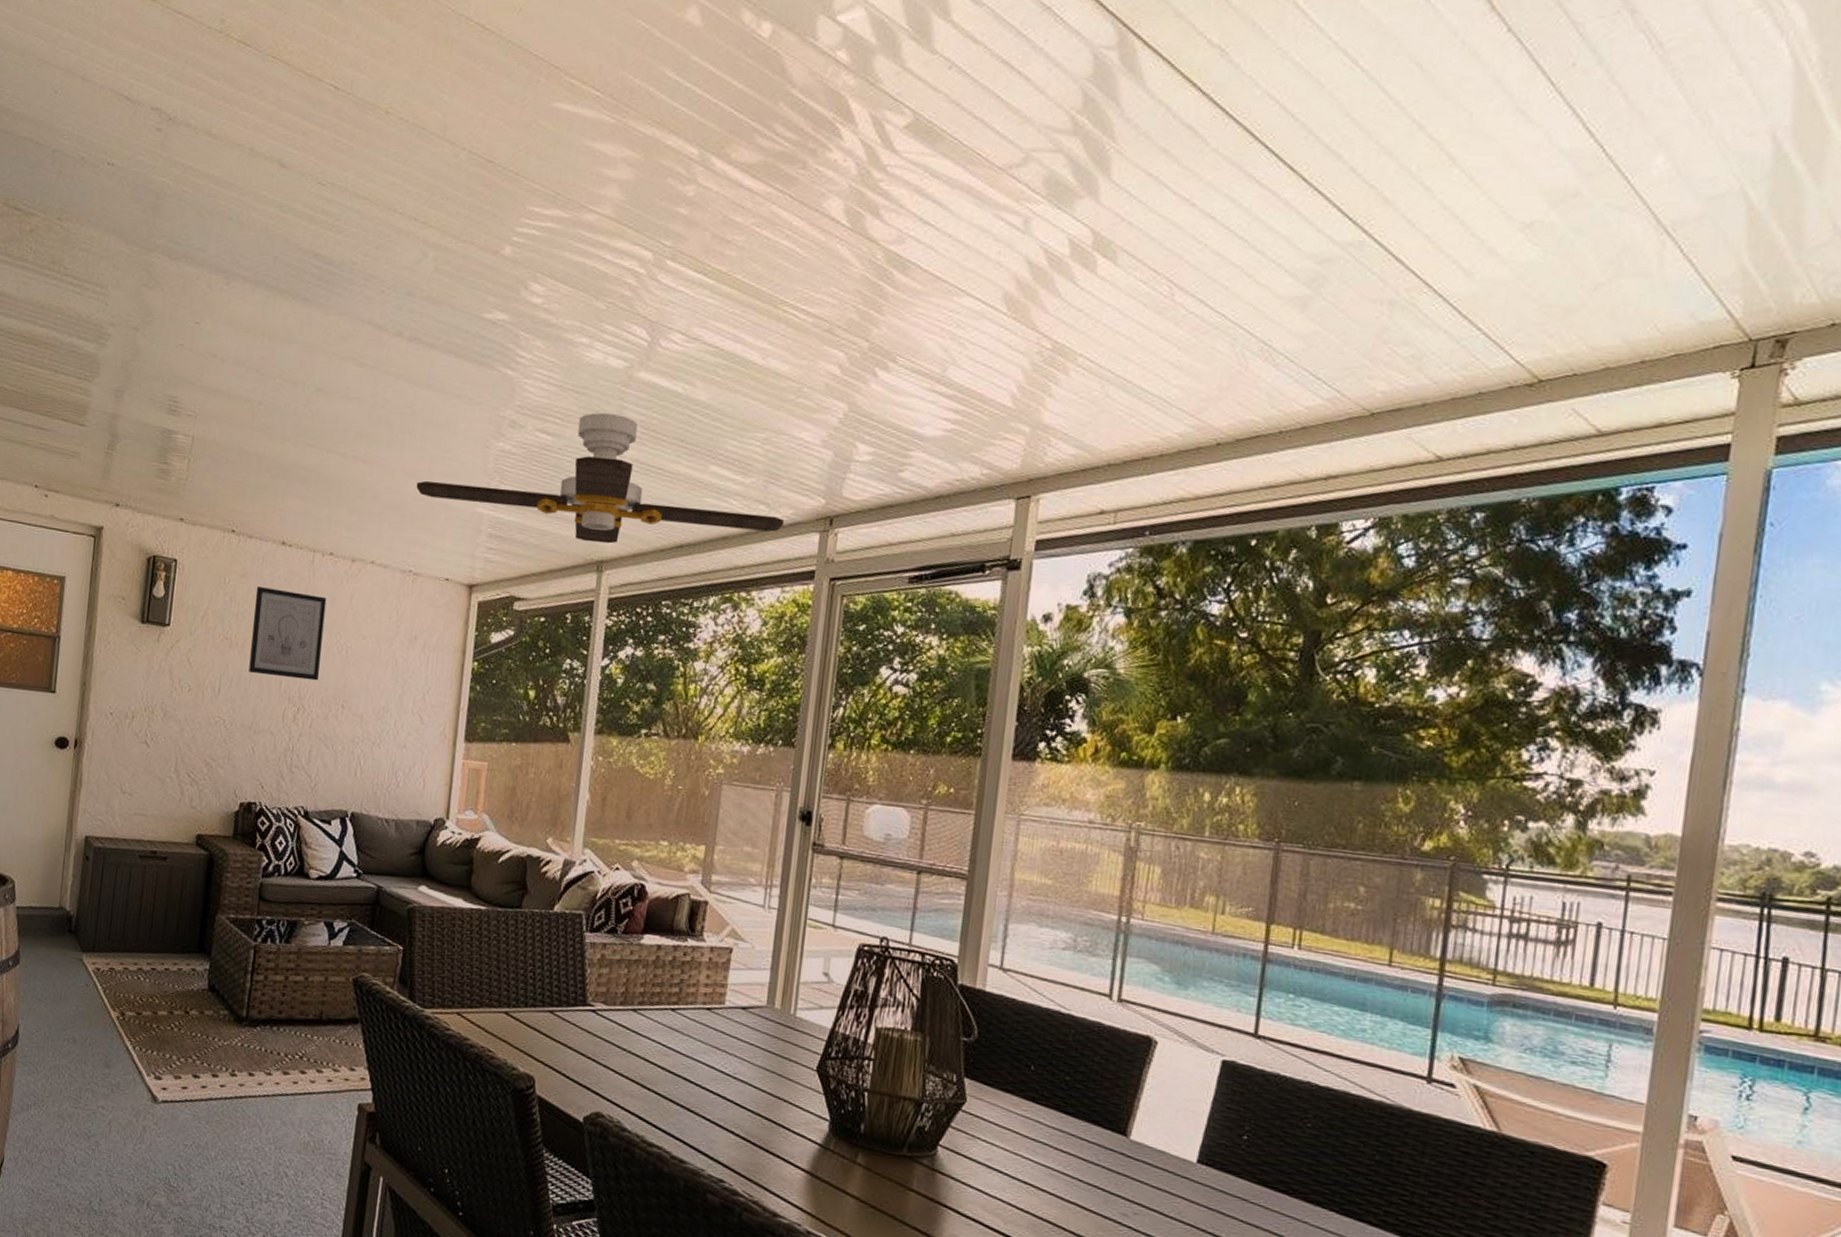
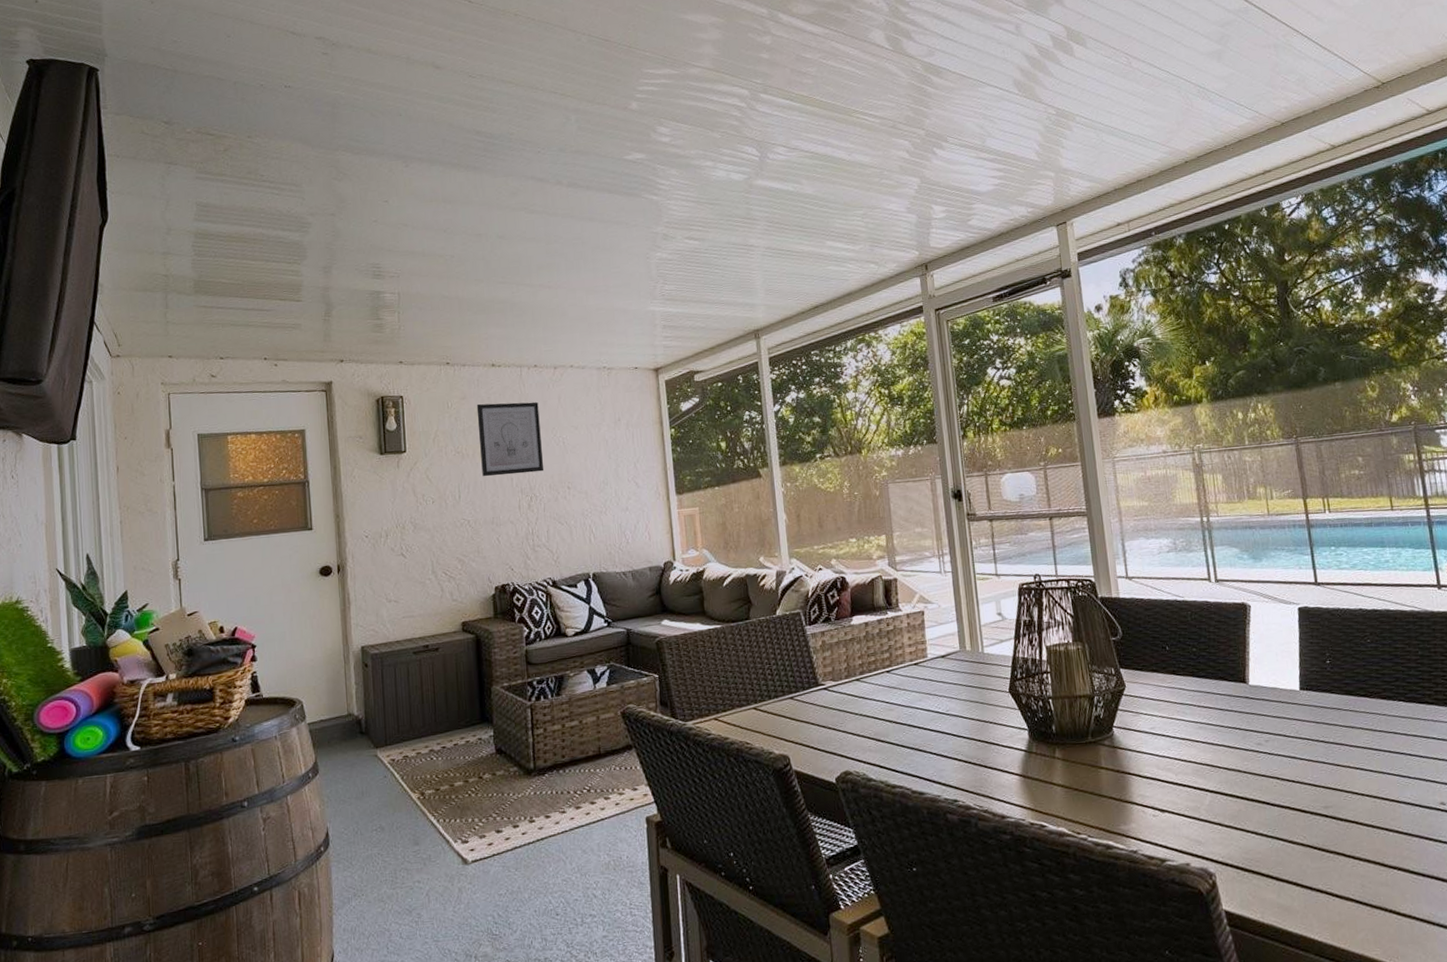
ceiling fan: present [416,413,785,544] -> none [596,215,892,317]

